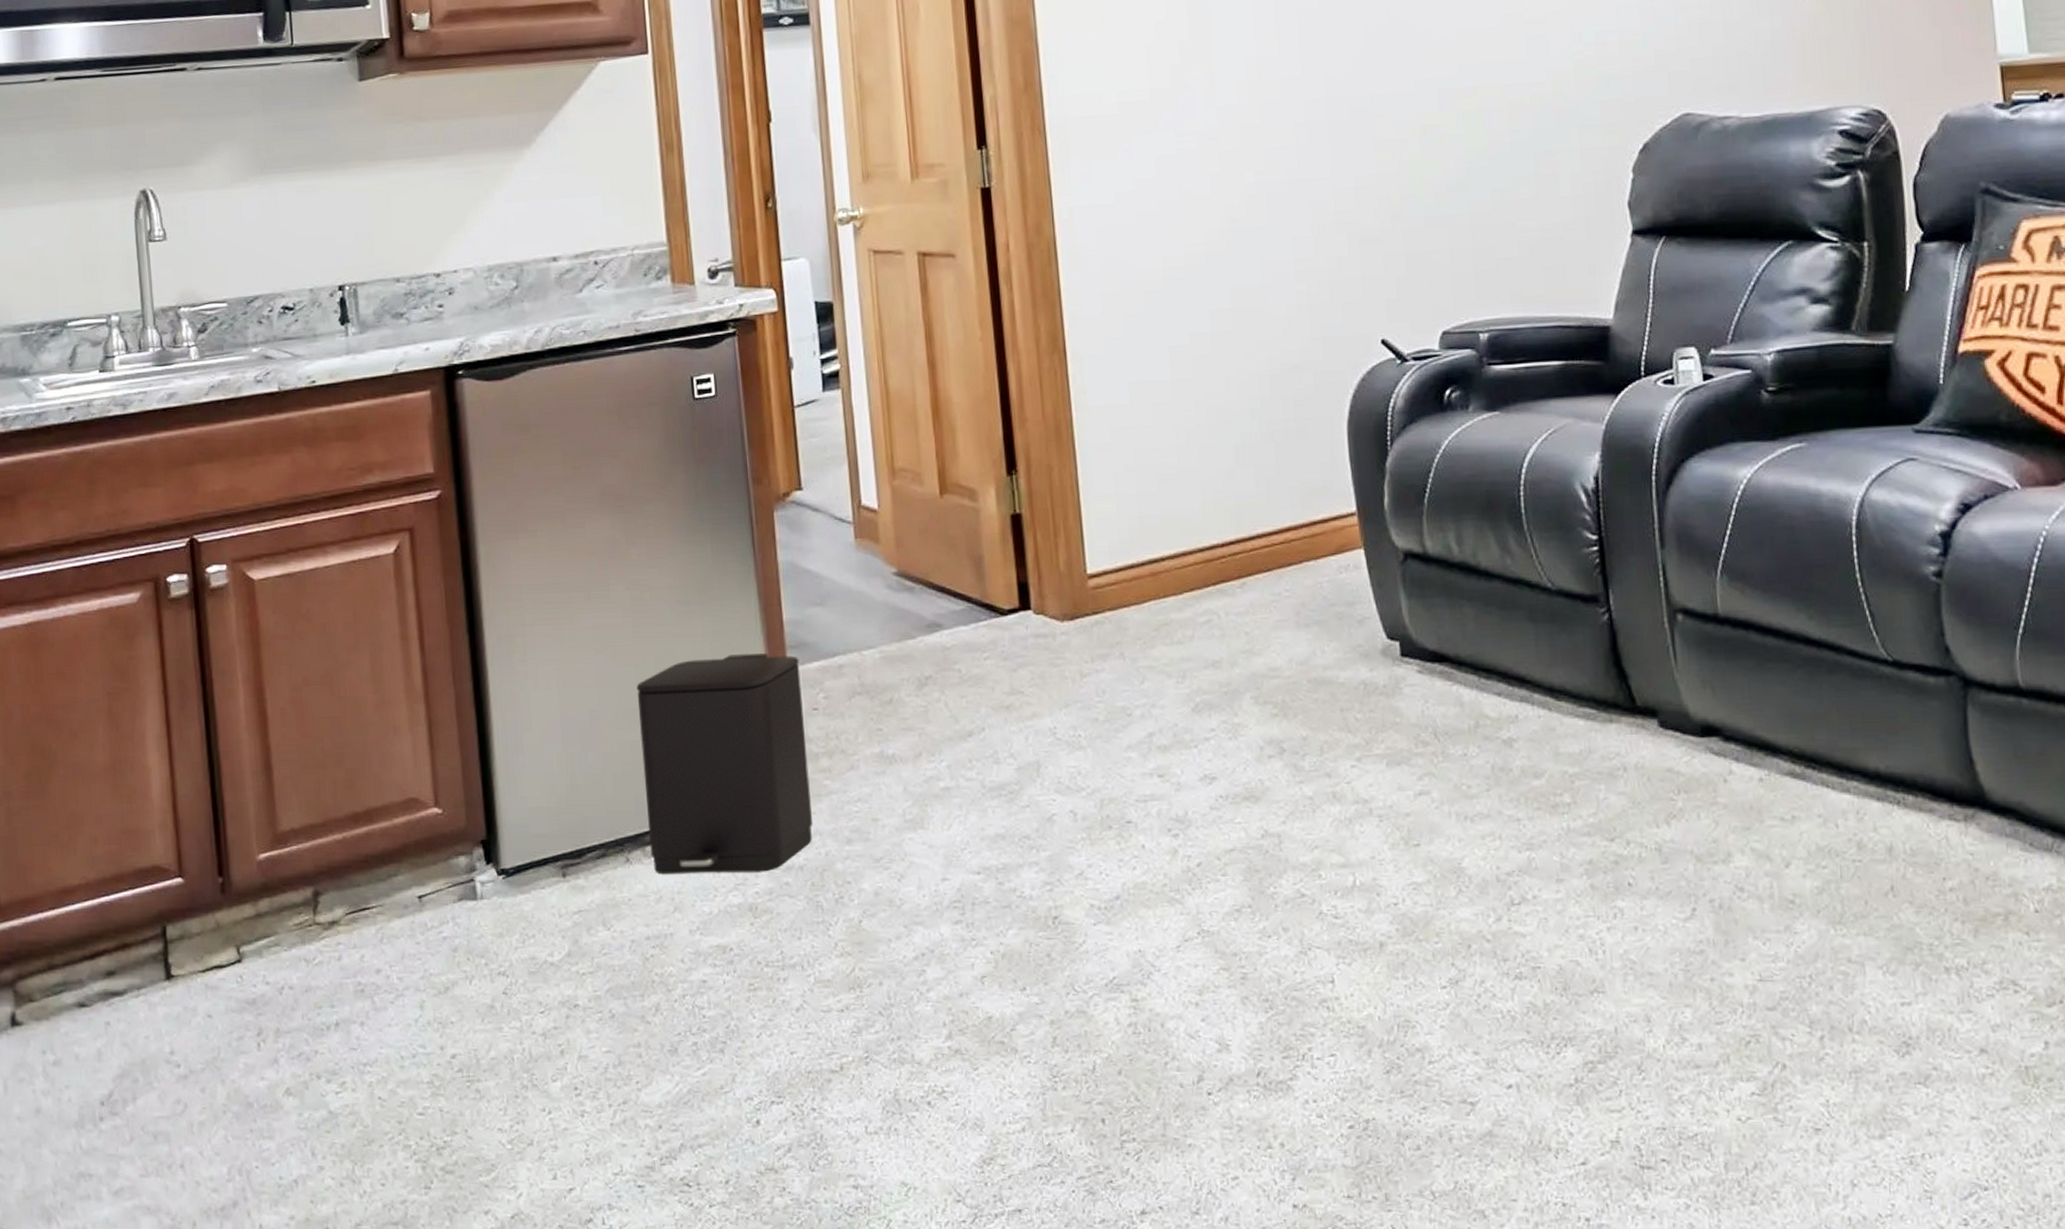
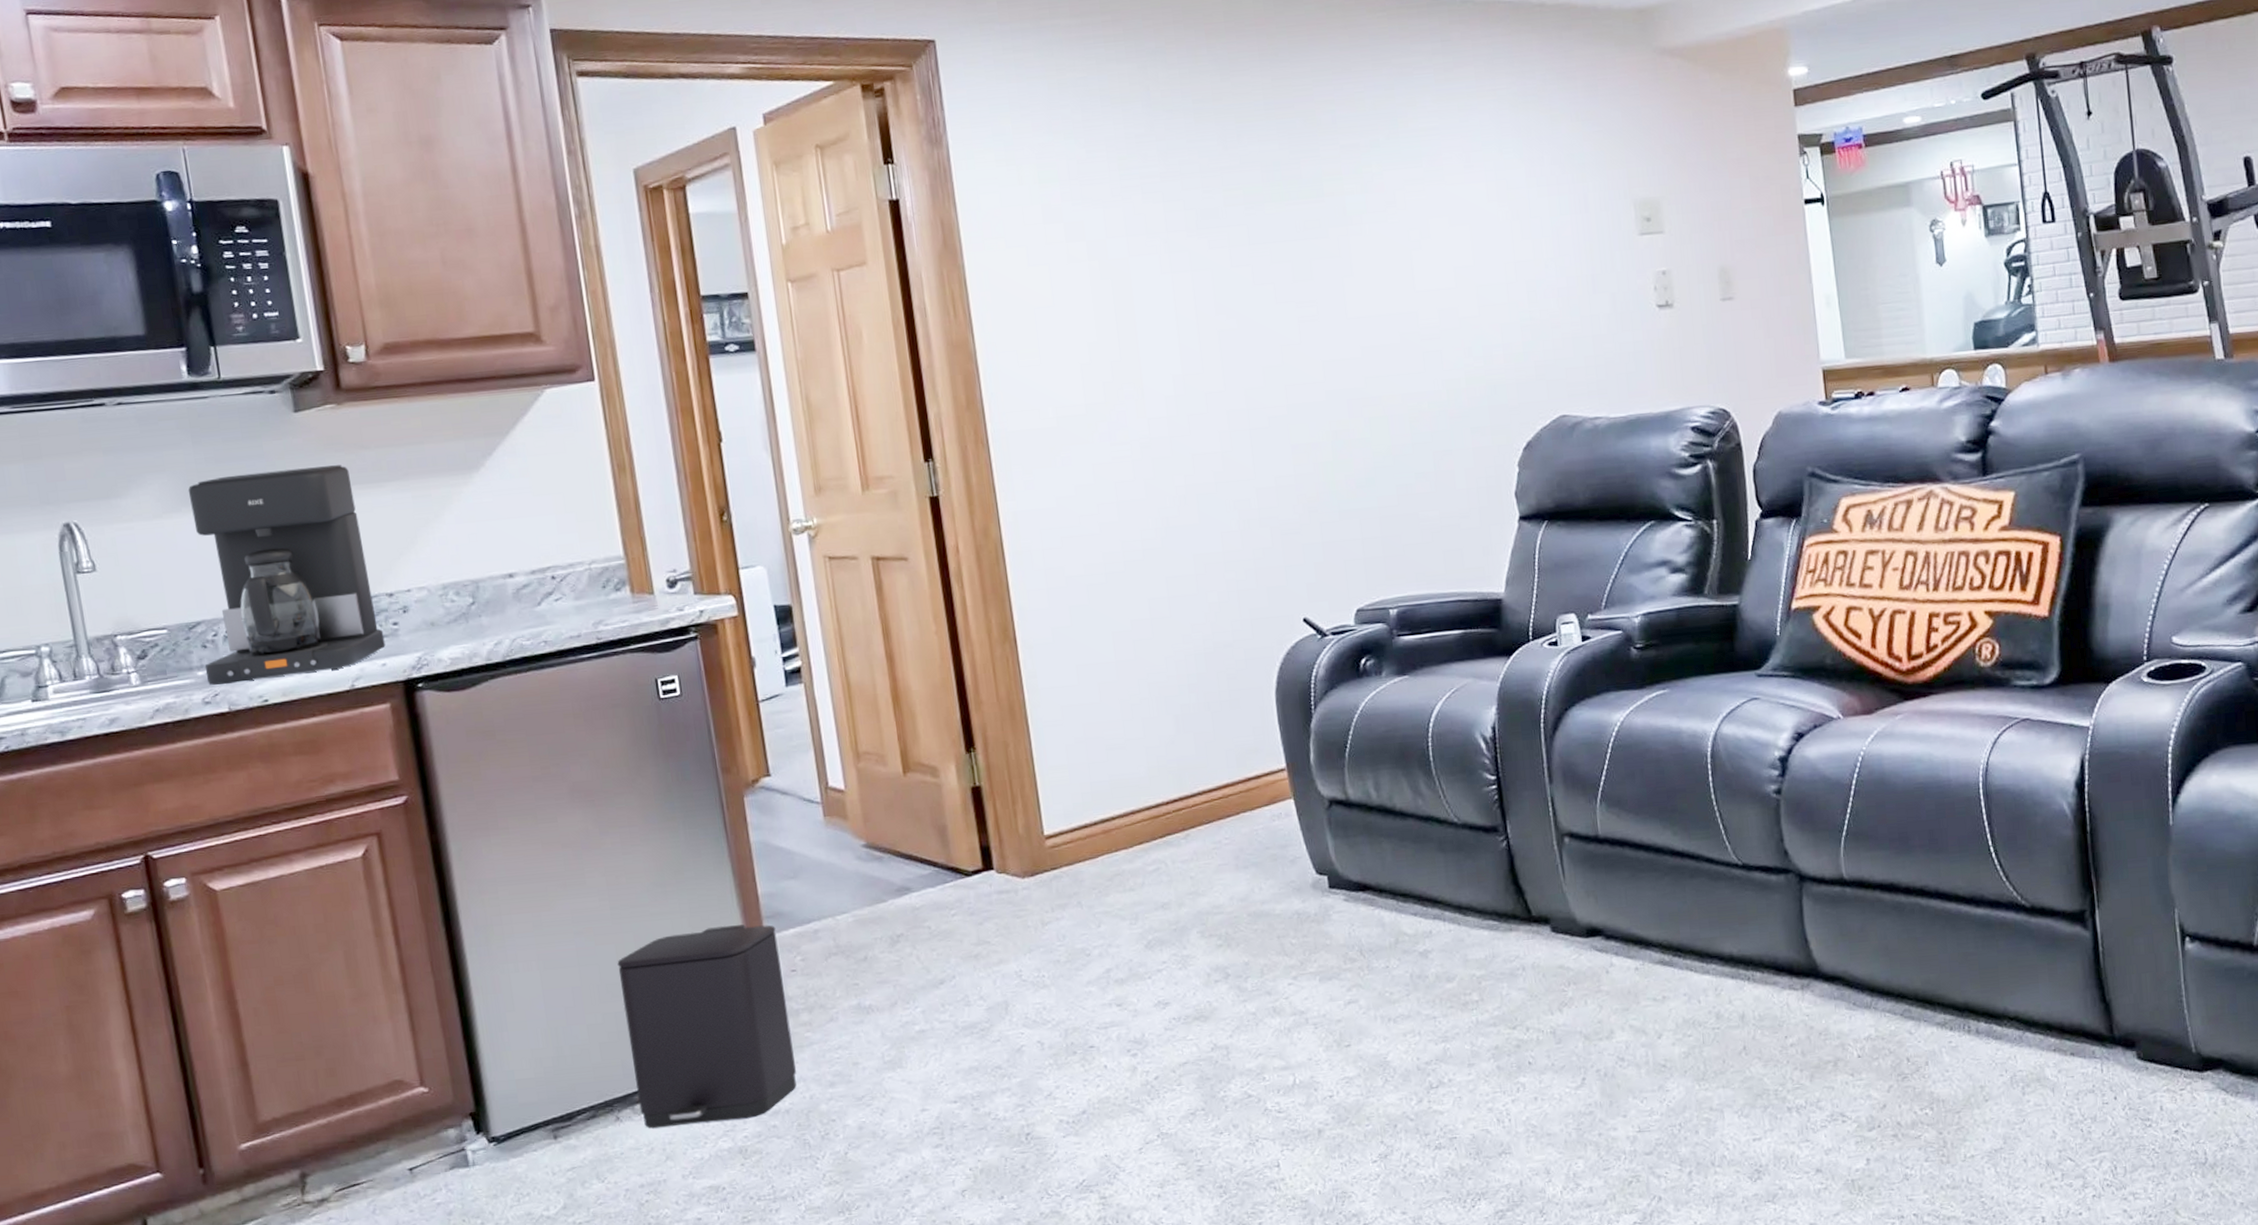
coffee maker: none [255,137,430,363] -> present [188,465,386,685]

